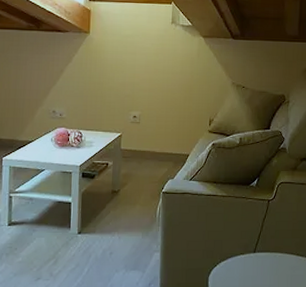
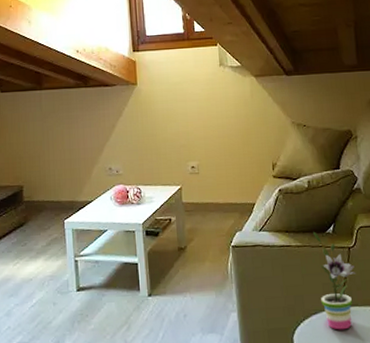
potted plant: none [238,185,272,273] -> present [313,232,356,330]

